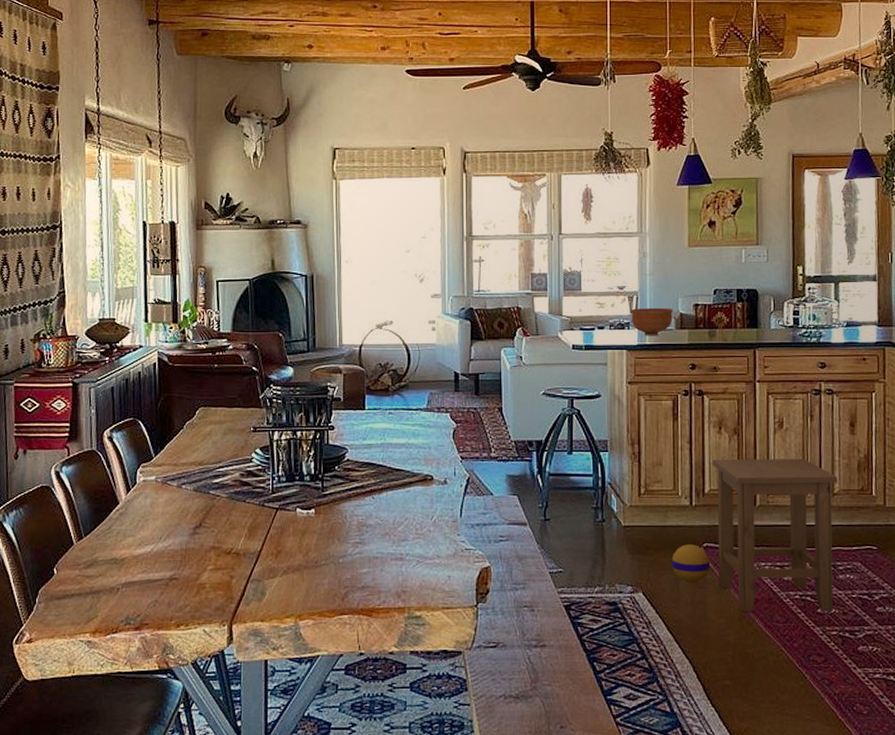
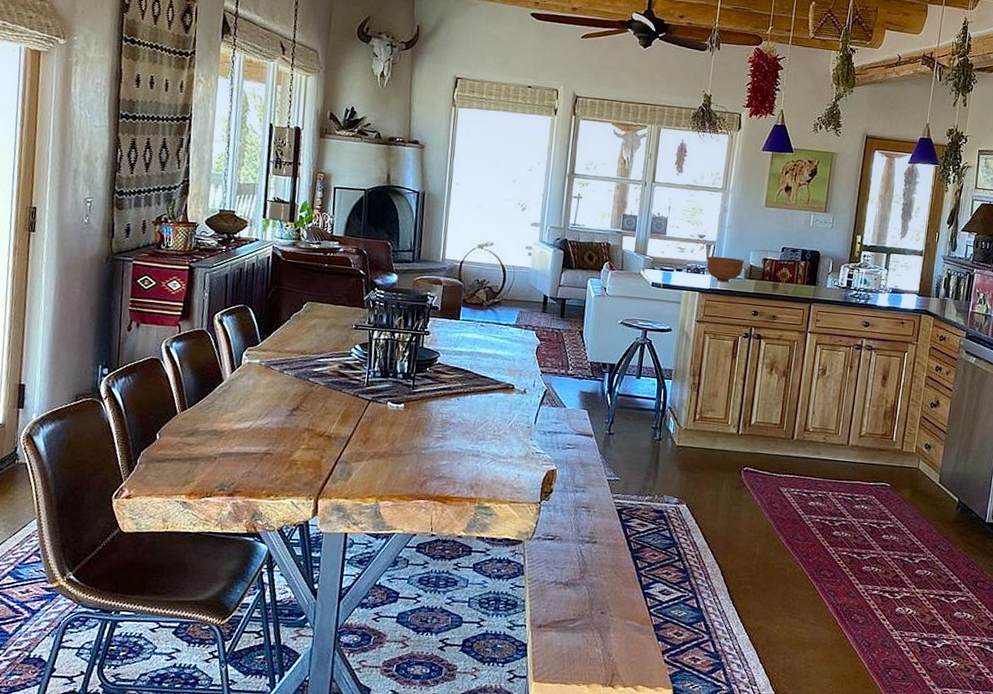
toy ball: present [671,544,711,583] -> none [714,467,748,501]
stool: present [712,458,838,613] -> none [752,396,866,535]

